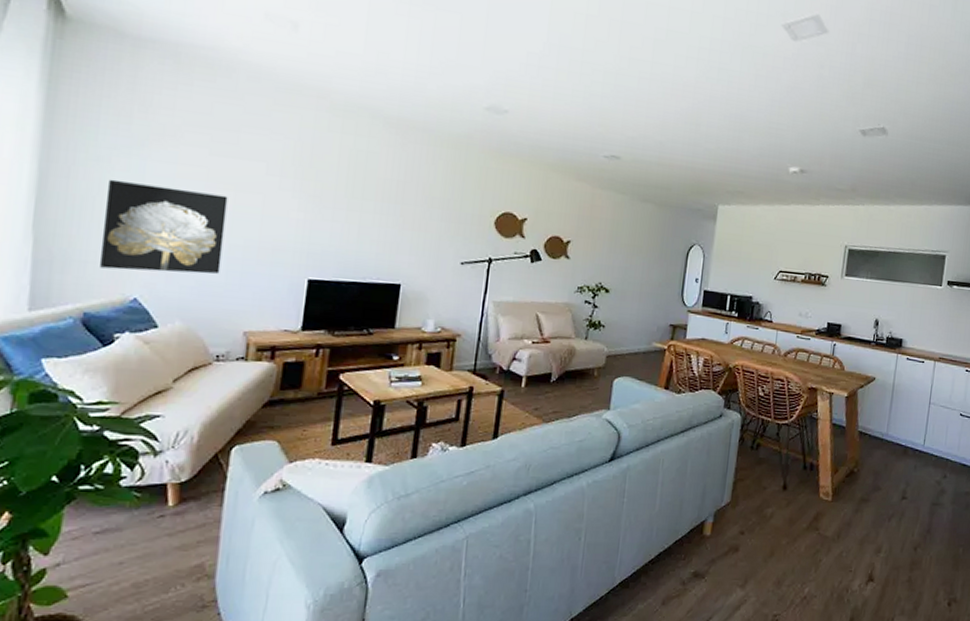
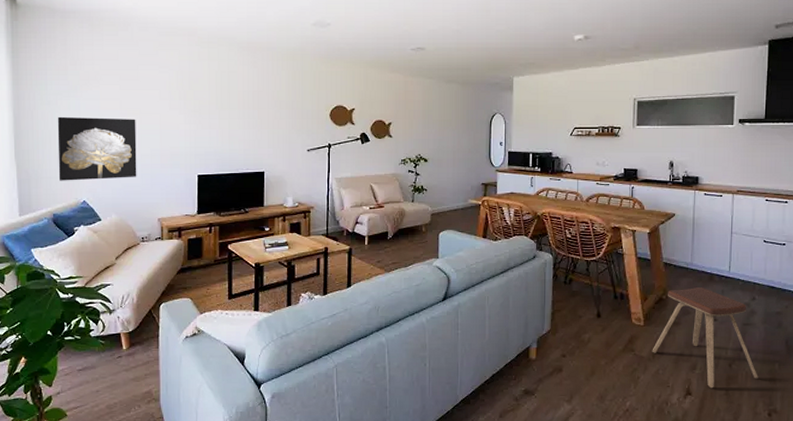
music stool: none [837,461,942,574] -> present [652,287,758,389]

